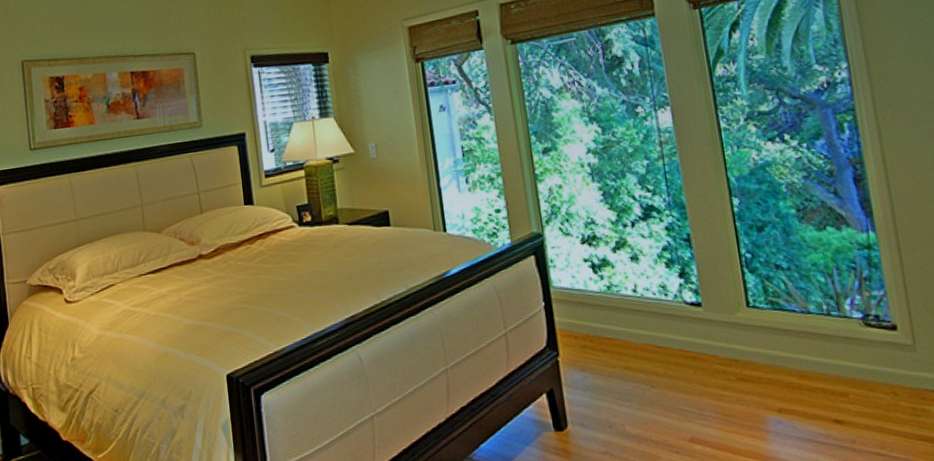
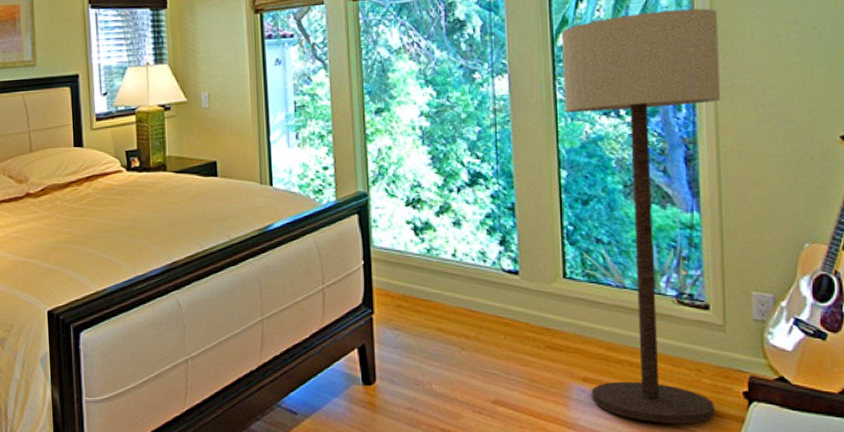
floor lamp: none [718,31,917,452] -> present [562,8,721,425]

